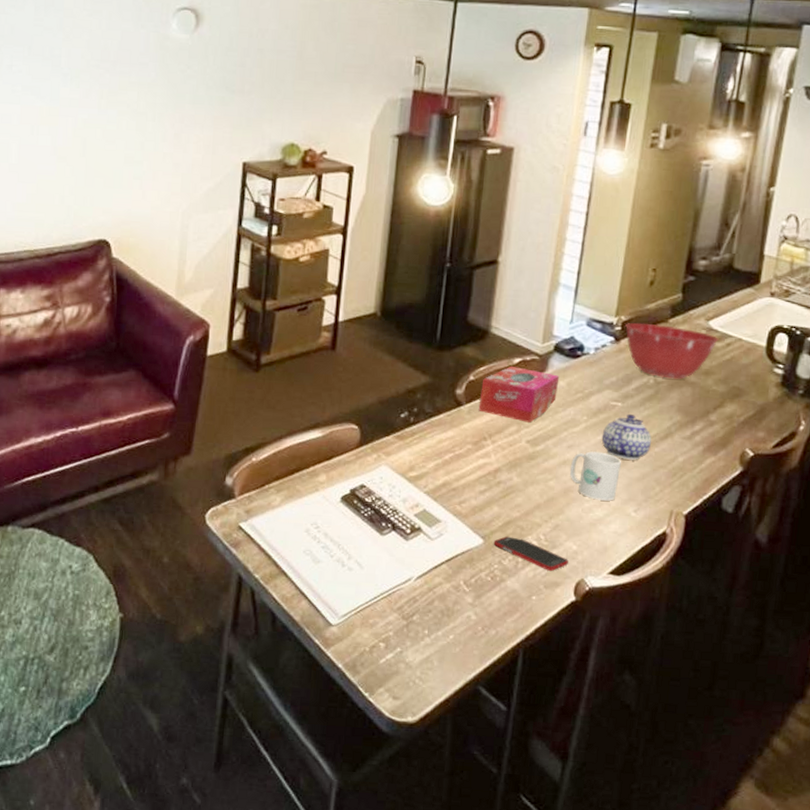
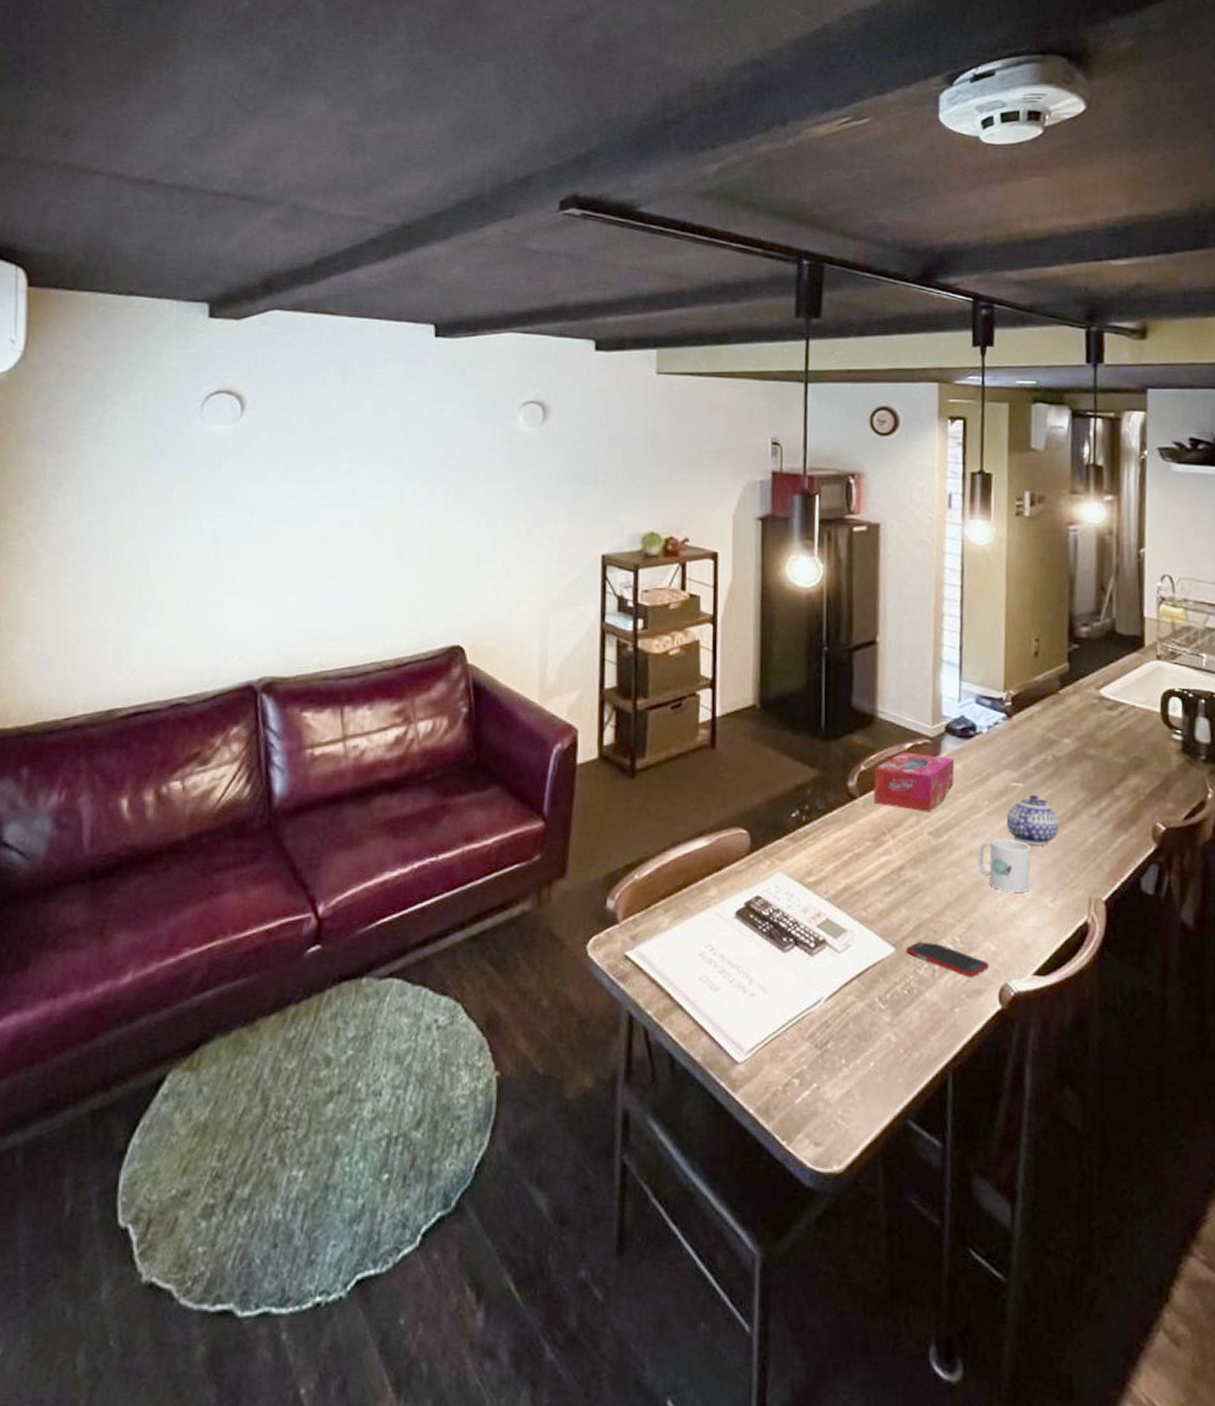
mixing bowl: present [625,322,719,379] -> none [1016,696,1112,753]

